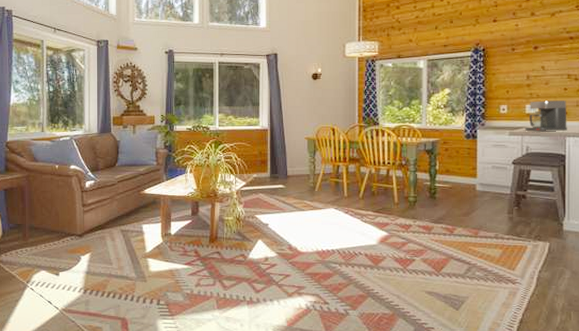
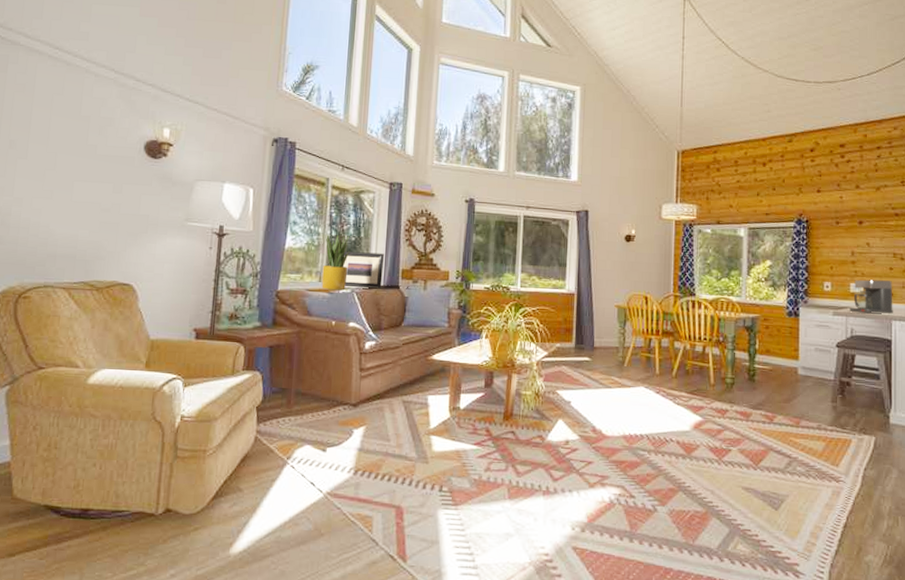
planter: none [44,90,67,138] -> present [321,234,351,291]
picture frame: none [61,104,96,135] -> present [342,251,384,289]

